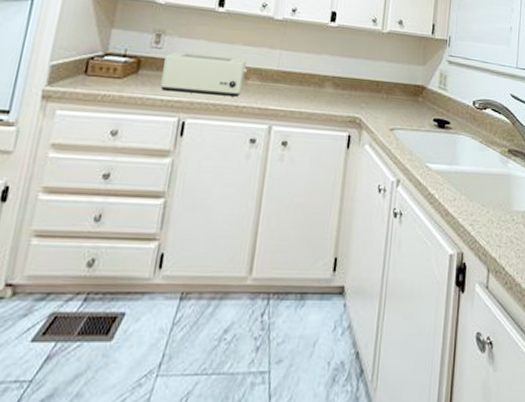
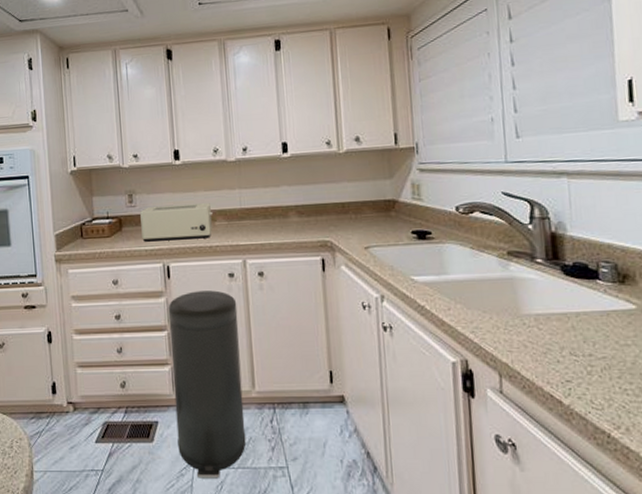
pedal bin: none [143,154,252,389] -> present [168,290,246,479]

